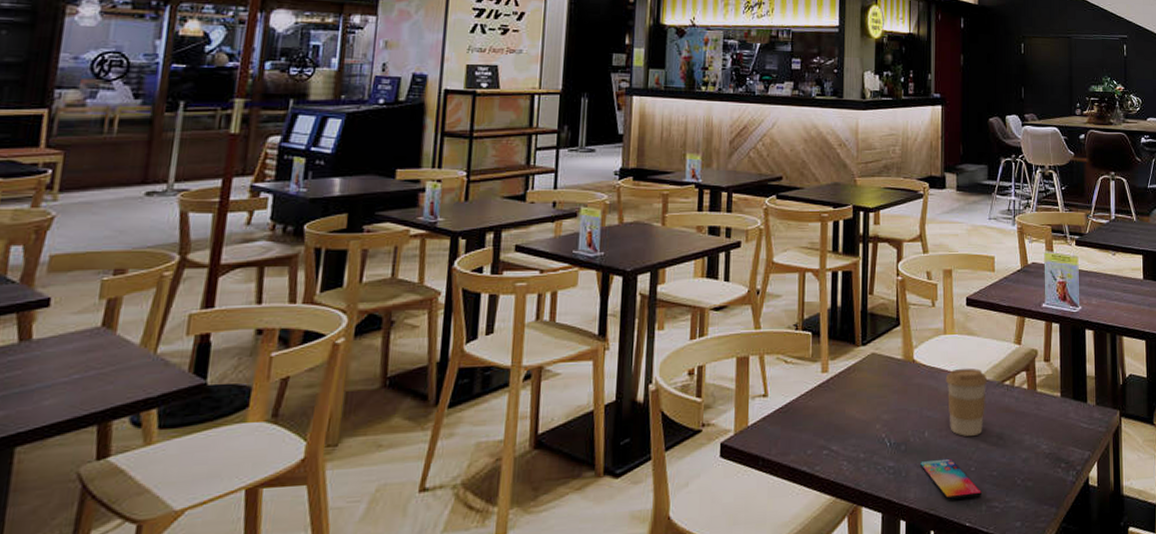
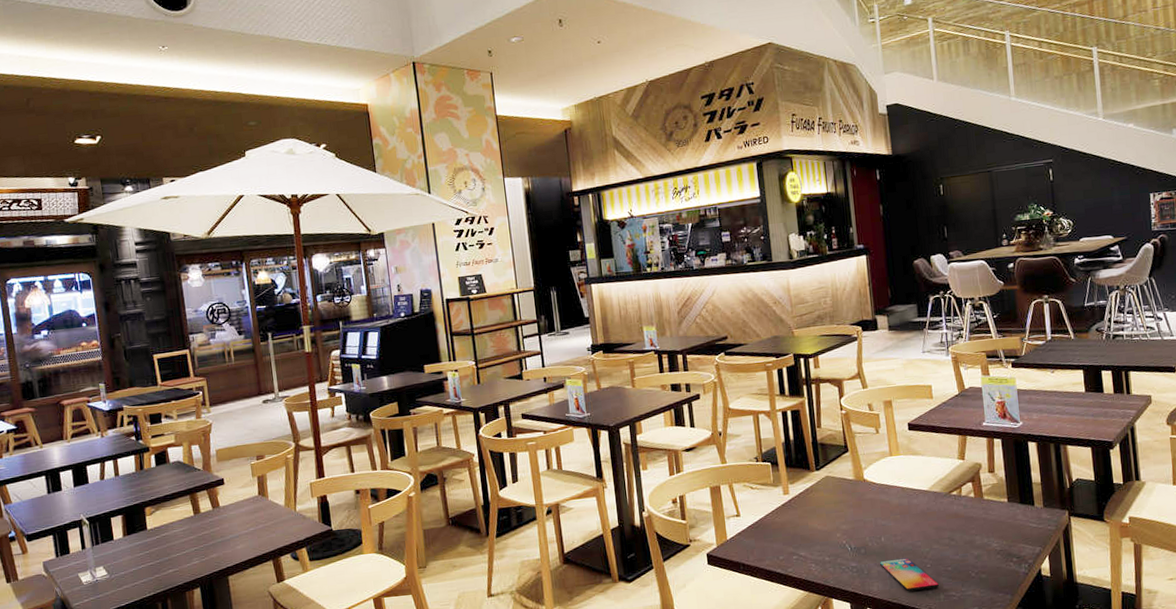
coffee cup: present [945,368,988,436] -> none [895,482,936,540]

